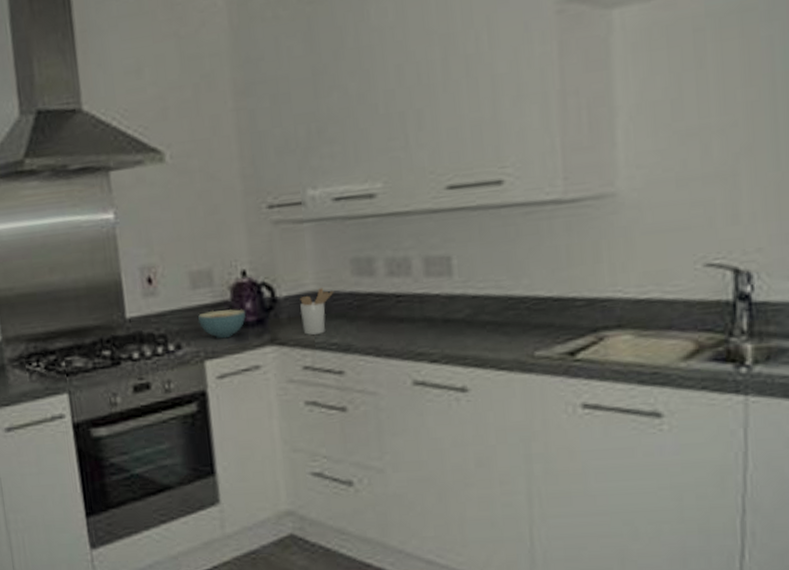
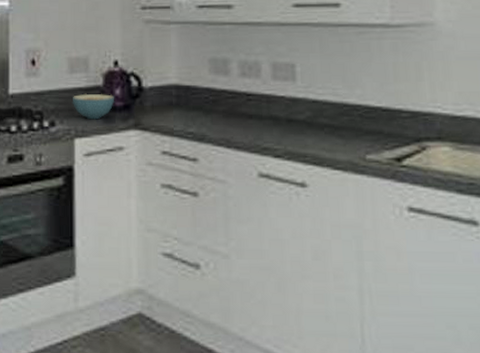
utensil holder: present [300,288,334,335] -> none [163,82,193,123]

